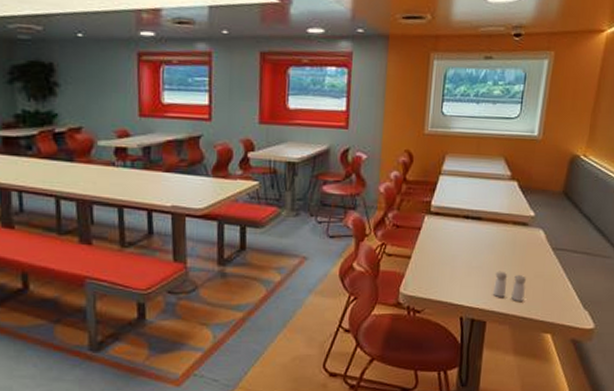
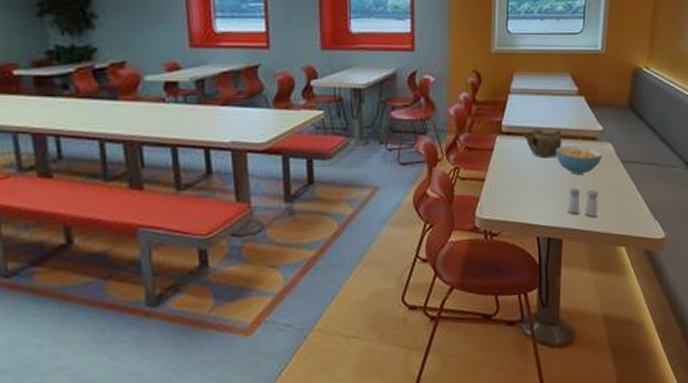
teapot: none [450,210,492,241] -> present [522,129,562,159]
cereal bowl: none [484,229,532,258] -> present [555,145,602,174]

